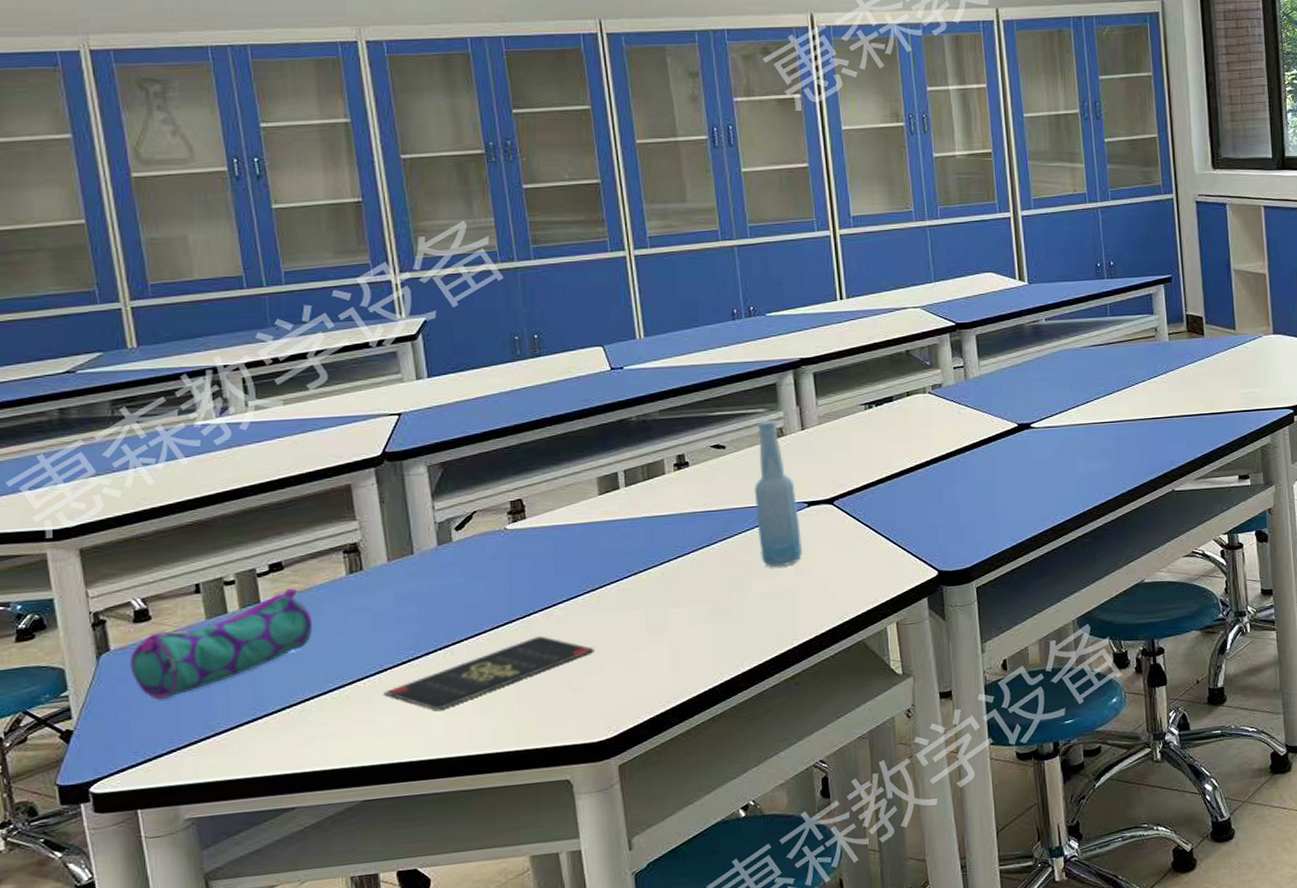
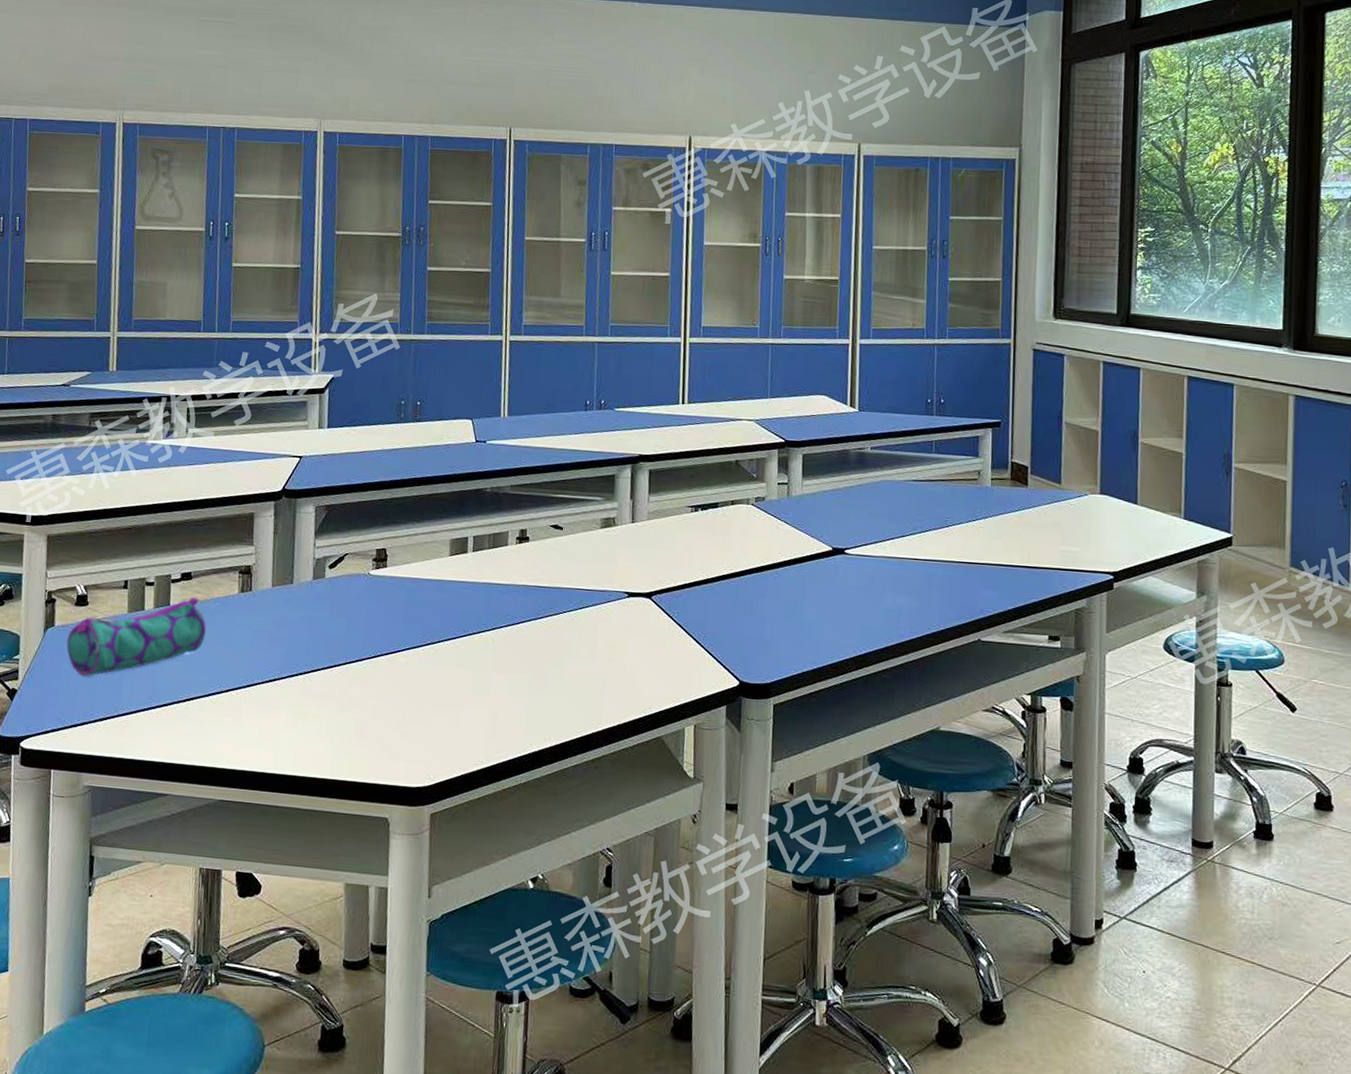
playing card: present [383,635,594,710] -> none [250,677,426,730]
bottle: present [754,419,803,568] -> none [580,508,619,651]

